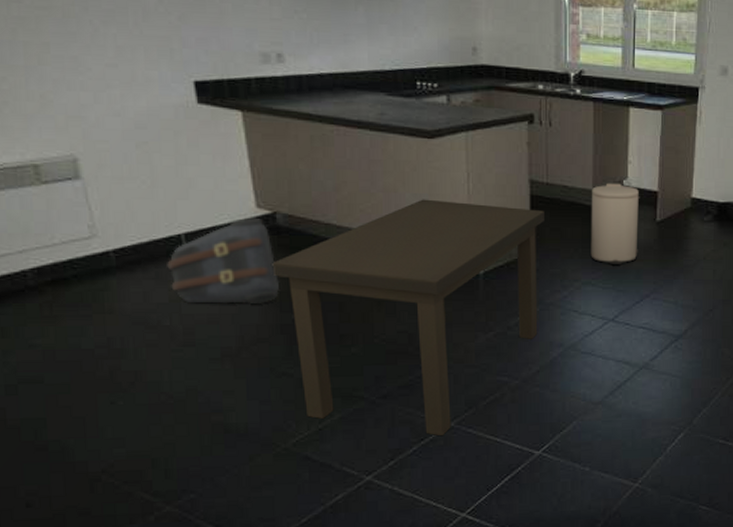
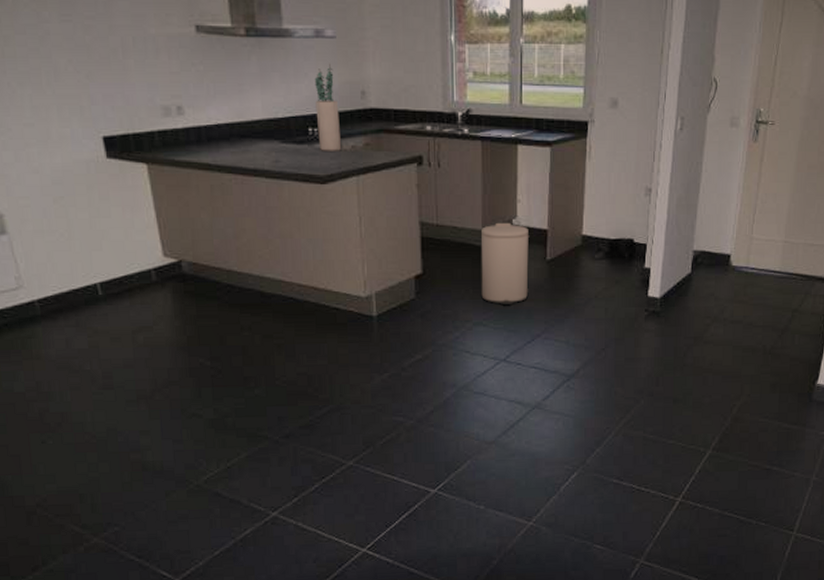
backpack: present [167,218,279,304] -> none [85,267,187,349]
dining table: present [272,199,544,436] -> none [179,244,435,475]
vase: none [424,18,451,108] -> present [314,63,342,153]

